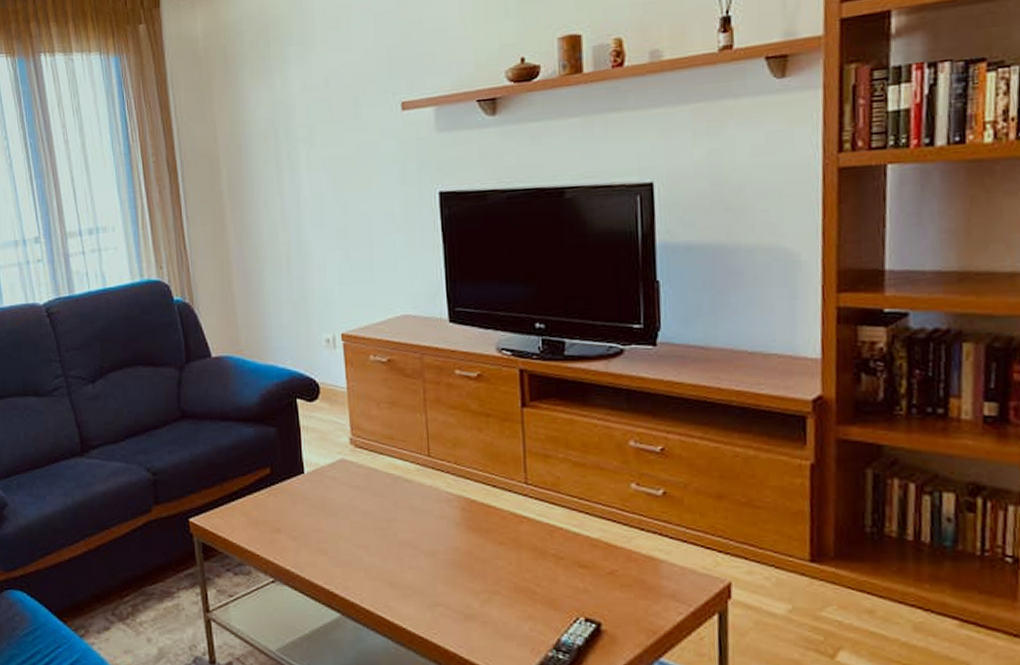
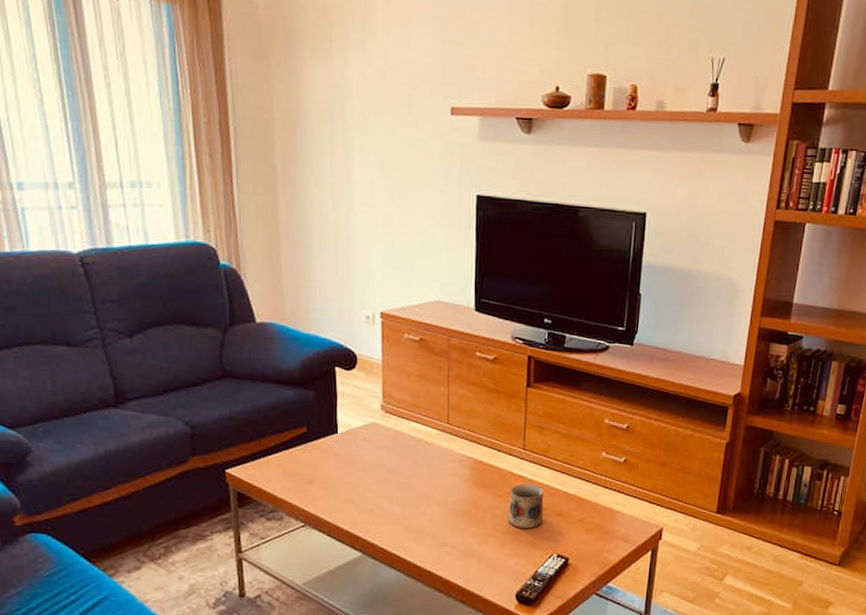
mug: none [514,526,560,585] -> present [508,483,544,530]

